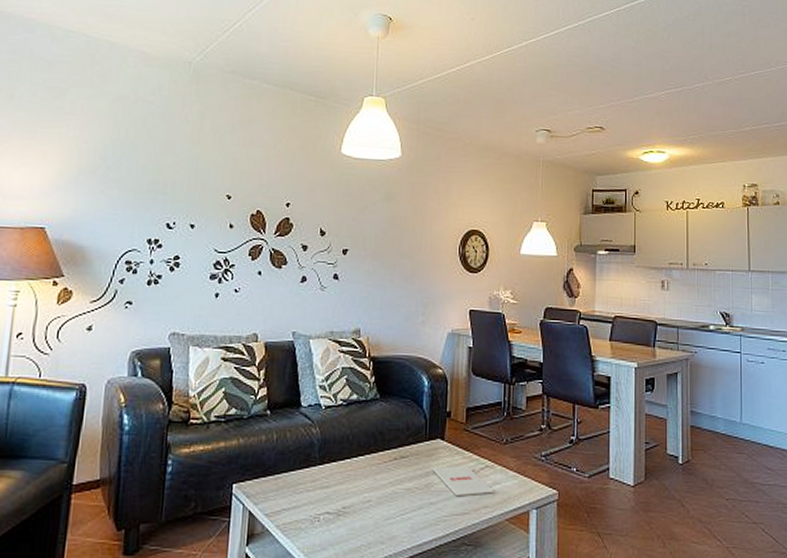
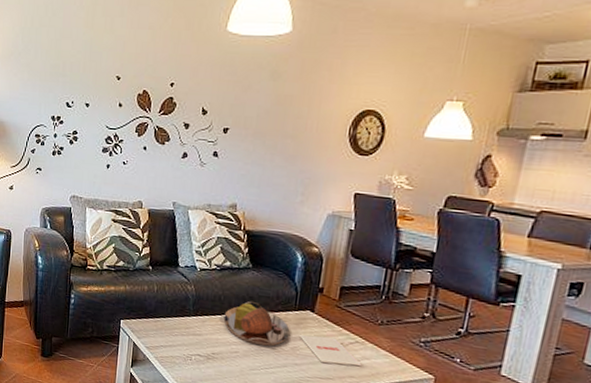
serving tray: none [353,436,423,488] -> present [223,300,290,347]

